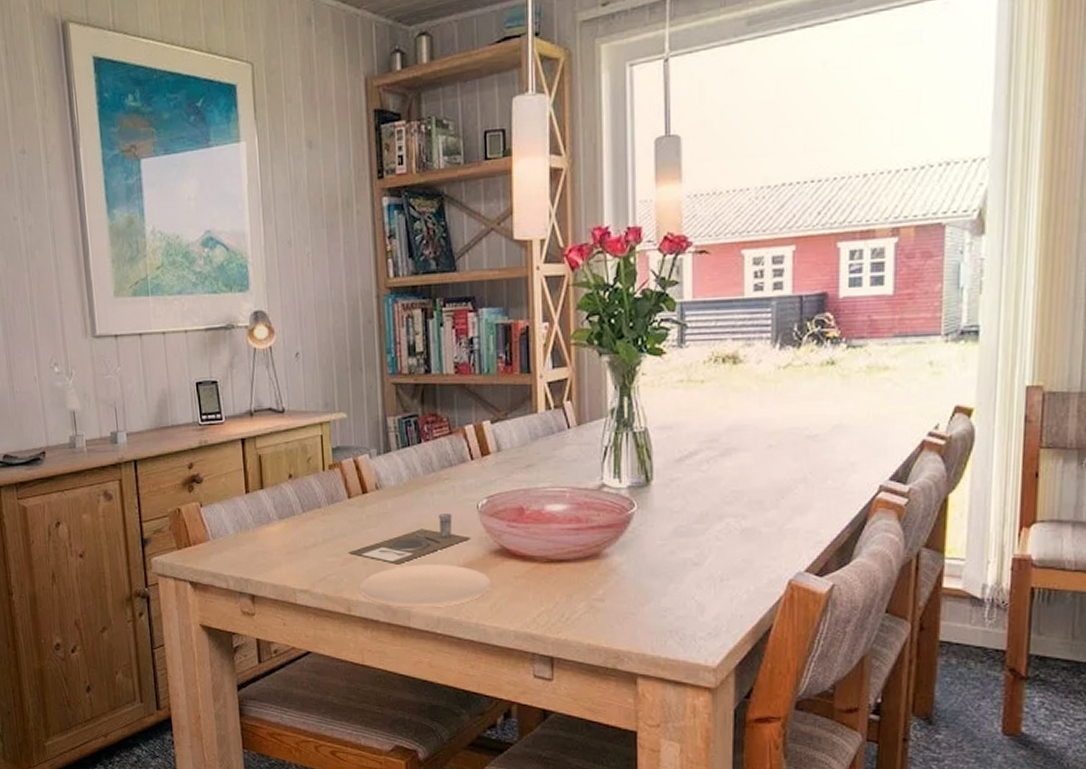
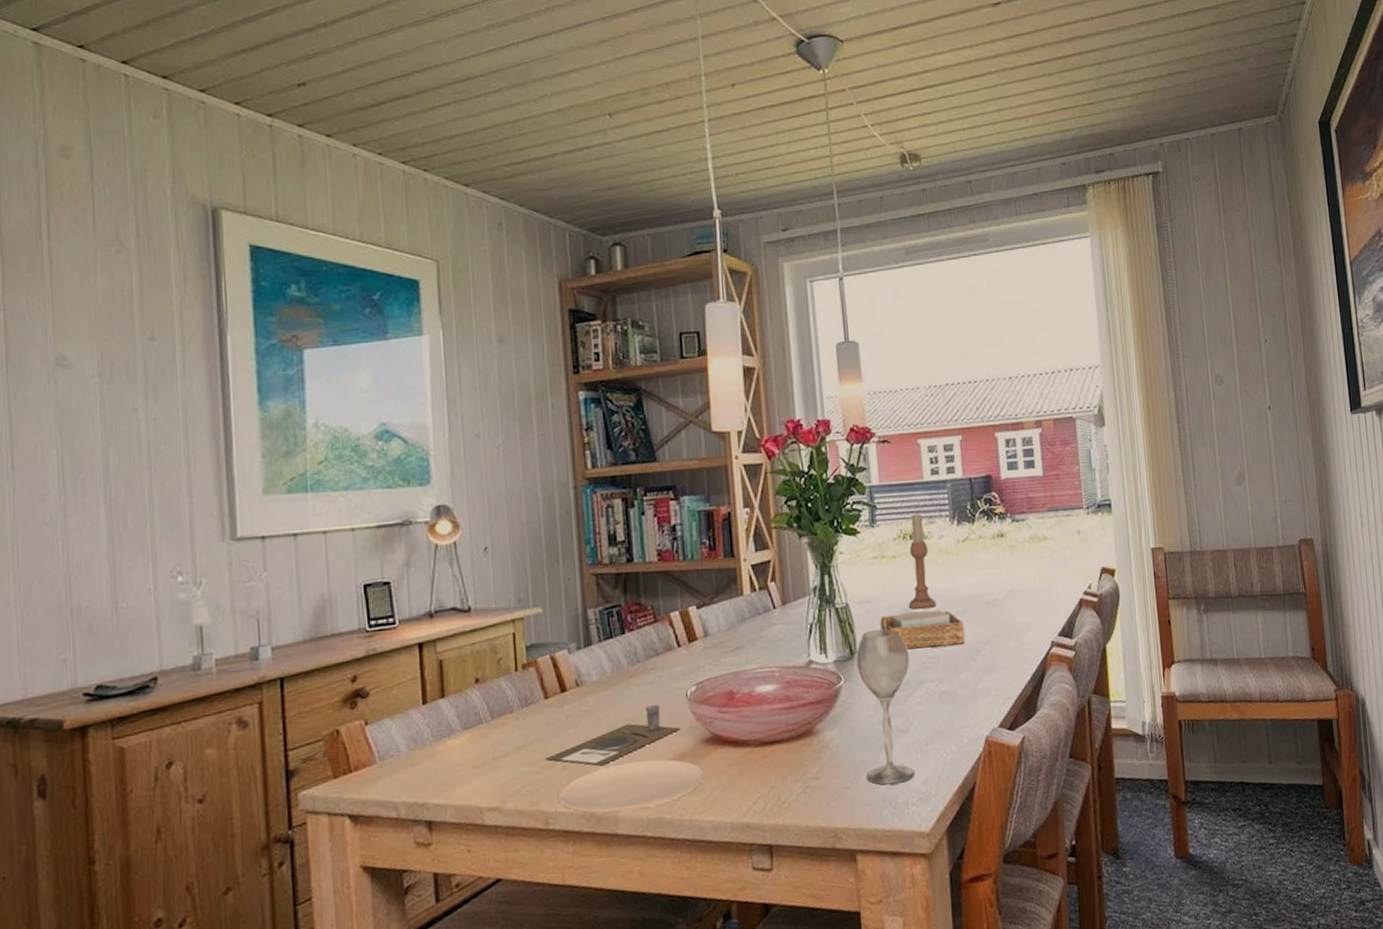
wineglass: none [651,458,710,616] -> present [855,629,914,785]
napkin holder: none [681,440,776,482] -> present [880,610,965,650]
candlestick: none [715,334,747,439] -> present [909,513,937,609]

